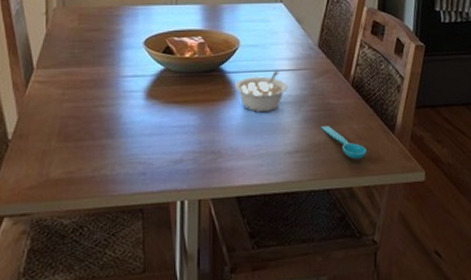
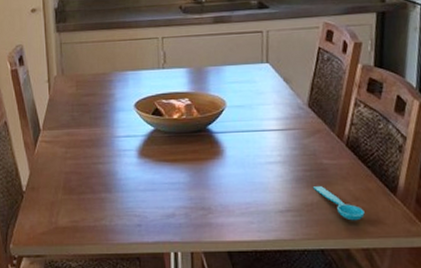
legume: present [235,70,288,113] -> none [223,130,277,172]

